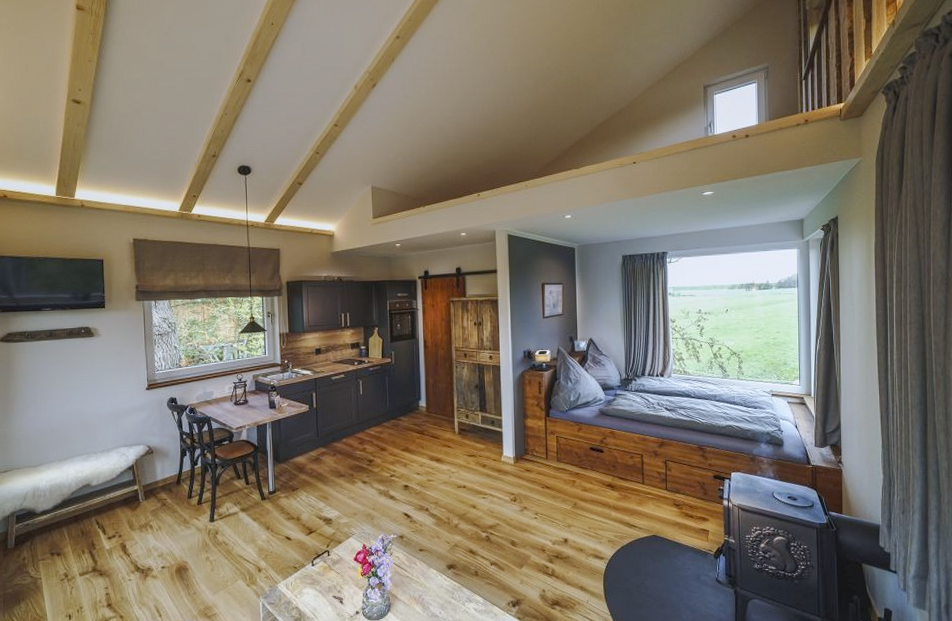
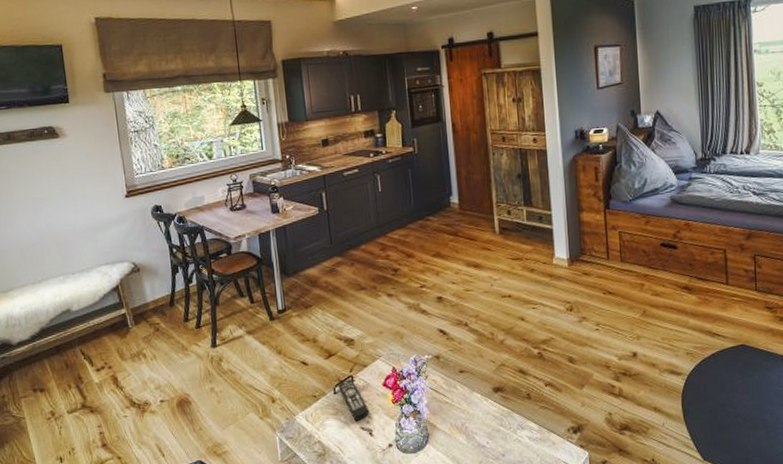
remote control: none [315,553,341,590] -> present [337,378,370,421]

